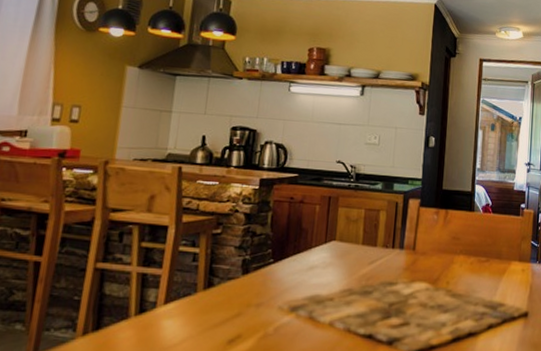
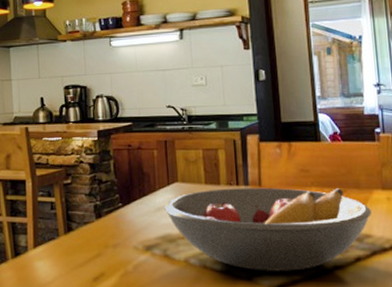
fruit bowl: none [317,250,507,337] -> present [164,187,371,271]

